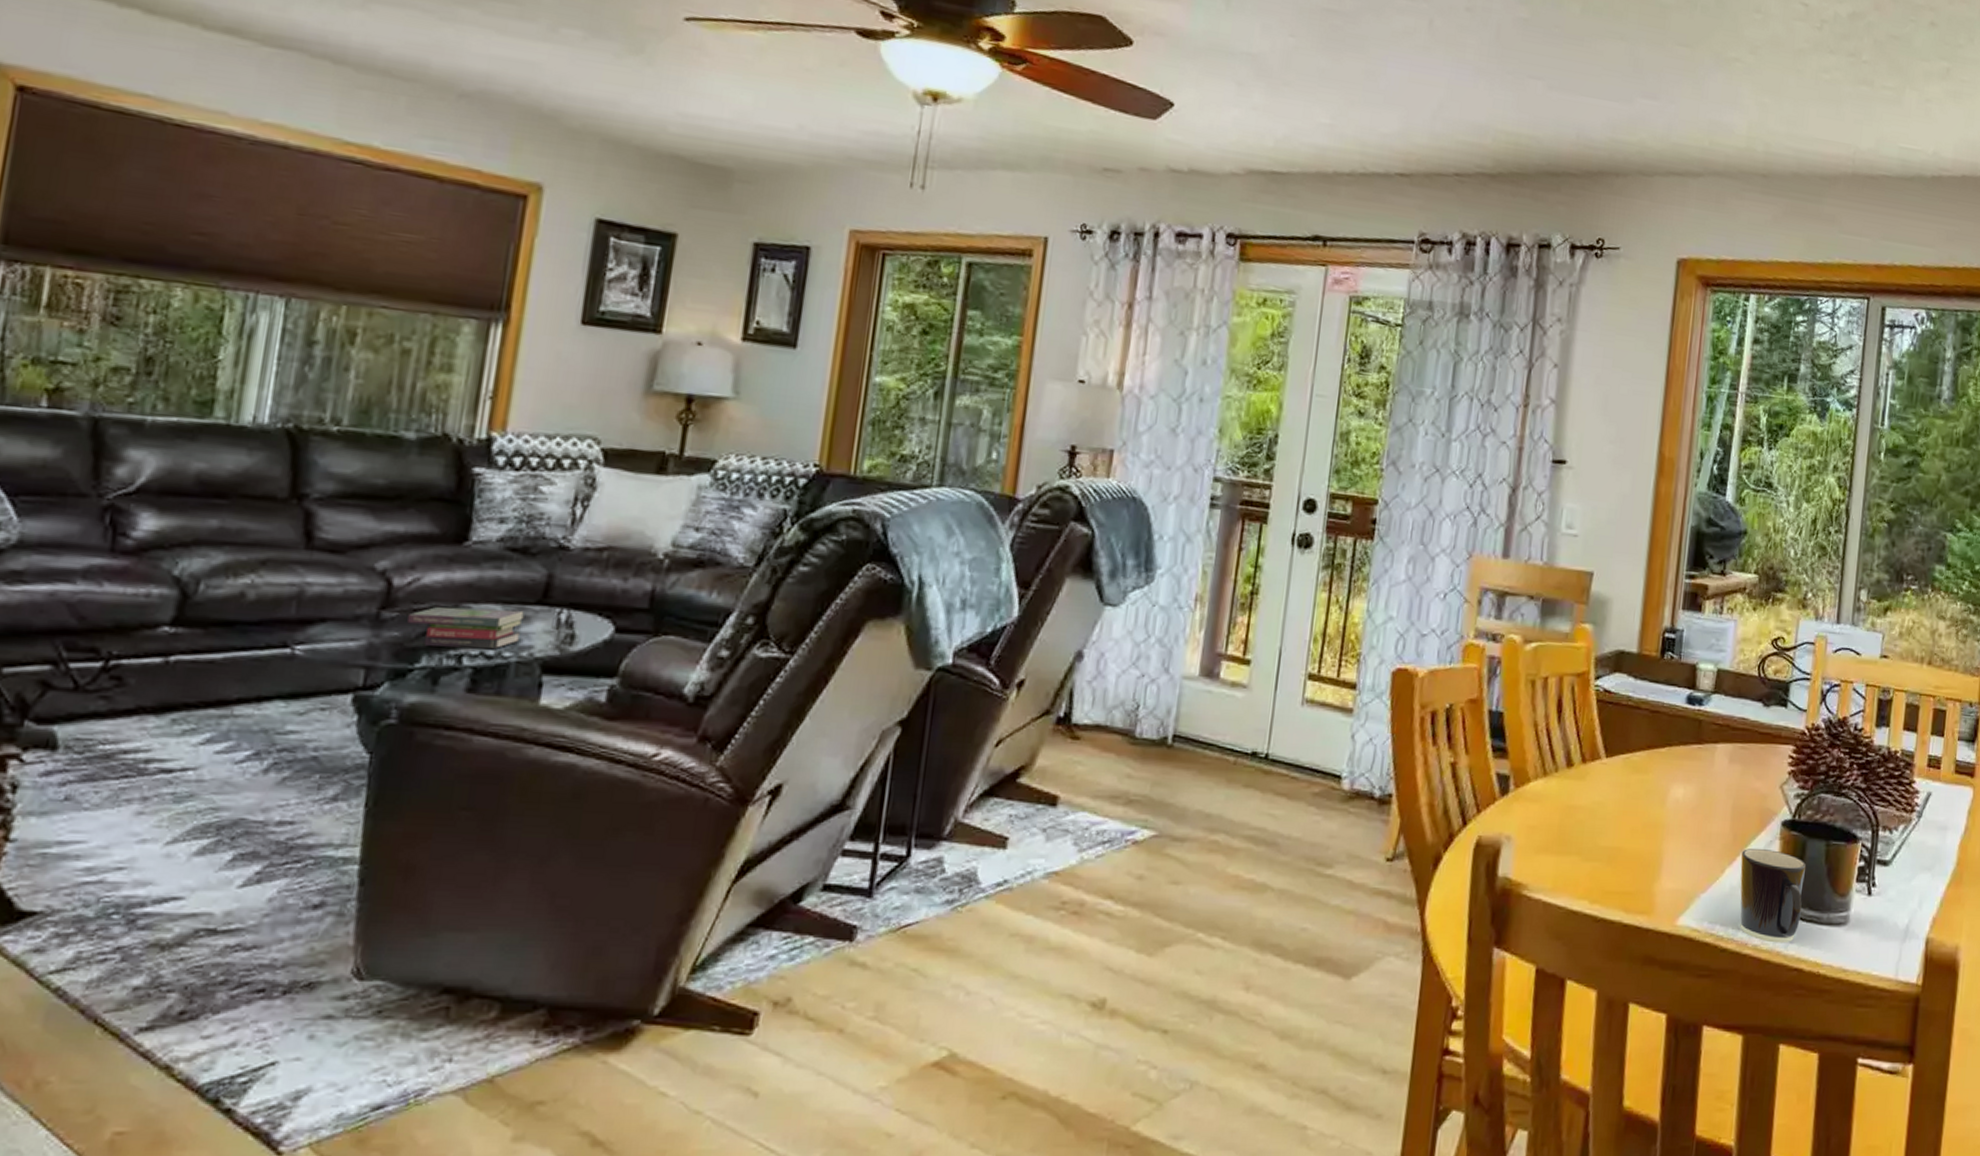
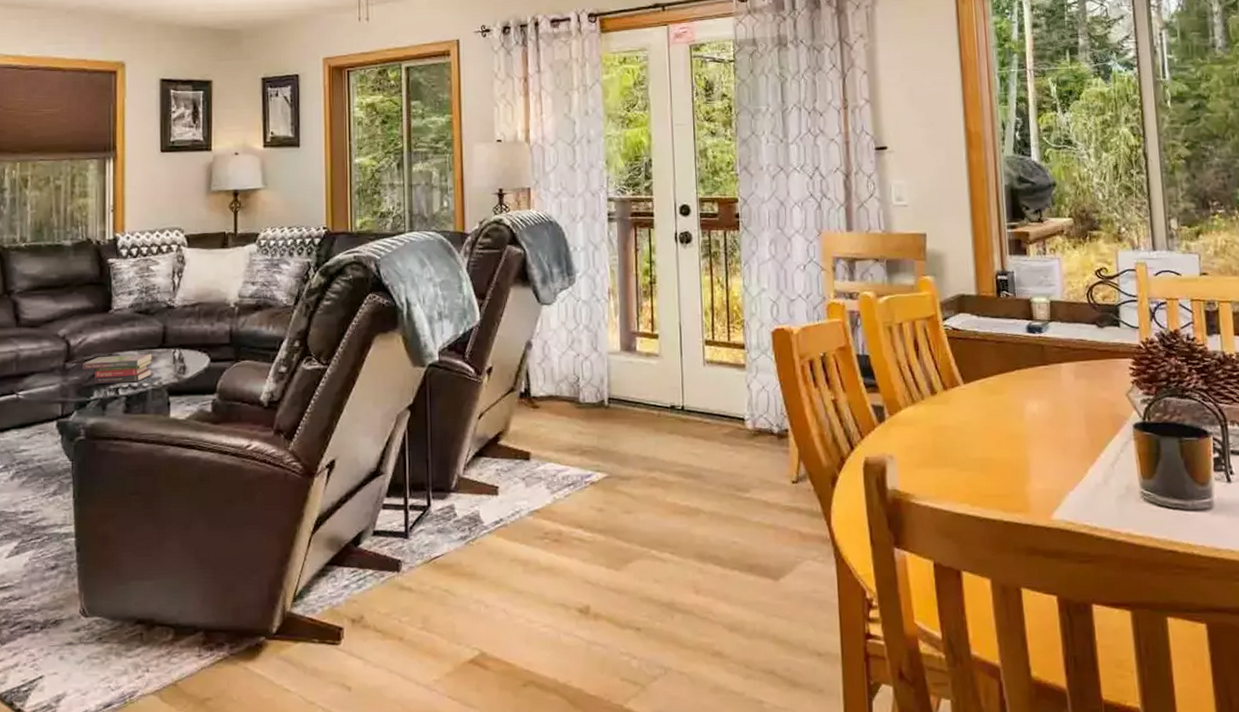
mug: present [1739,848,1807,943] -> none [1100,448,1167,530]

